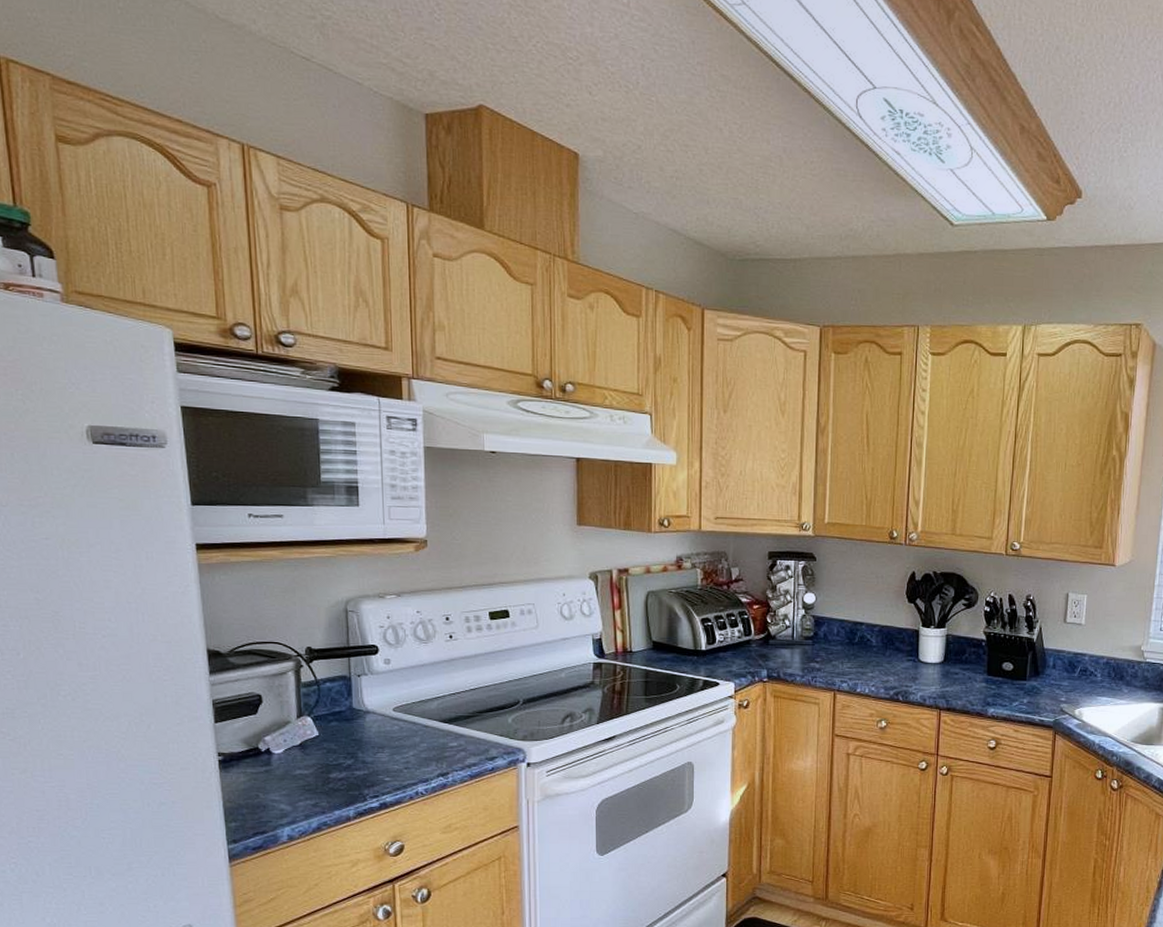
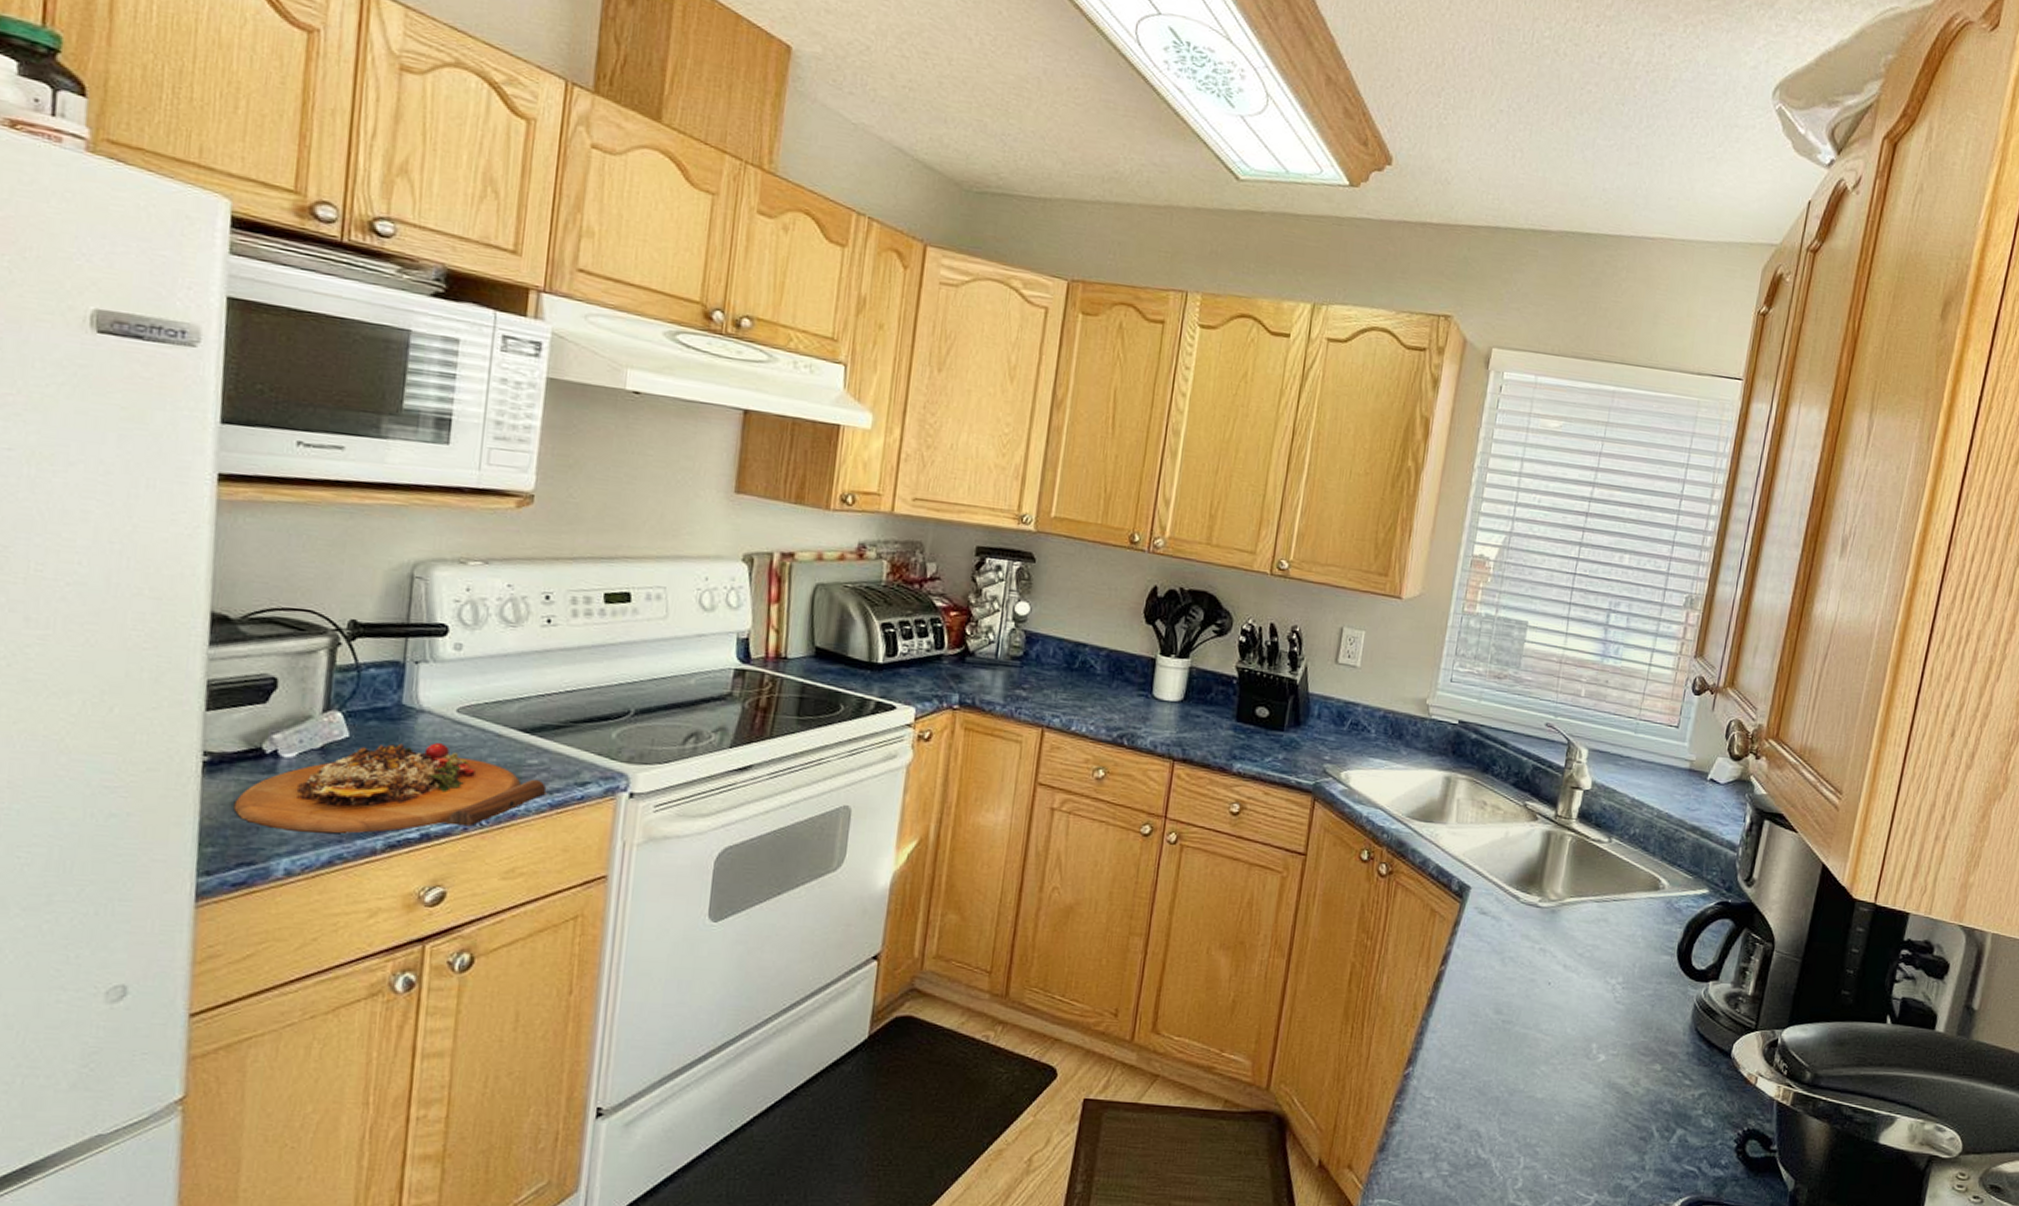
cutting board: none [245,735,466,807] -> present [233,743,547,834]

